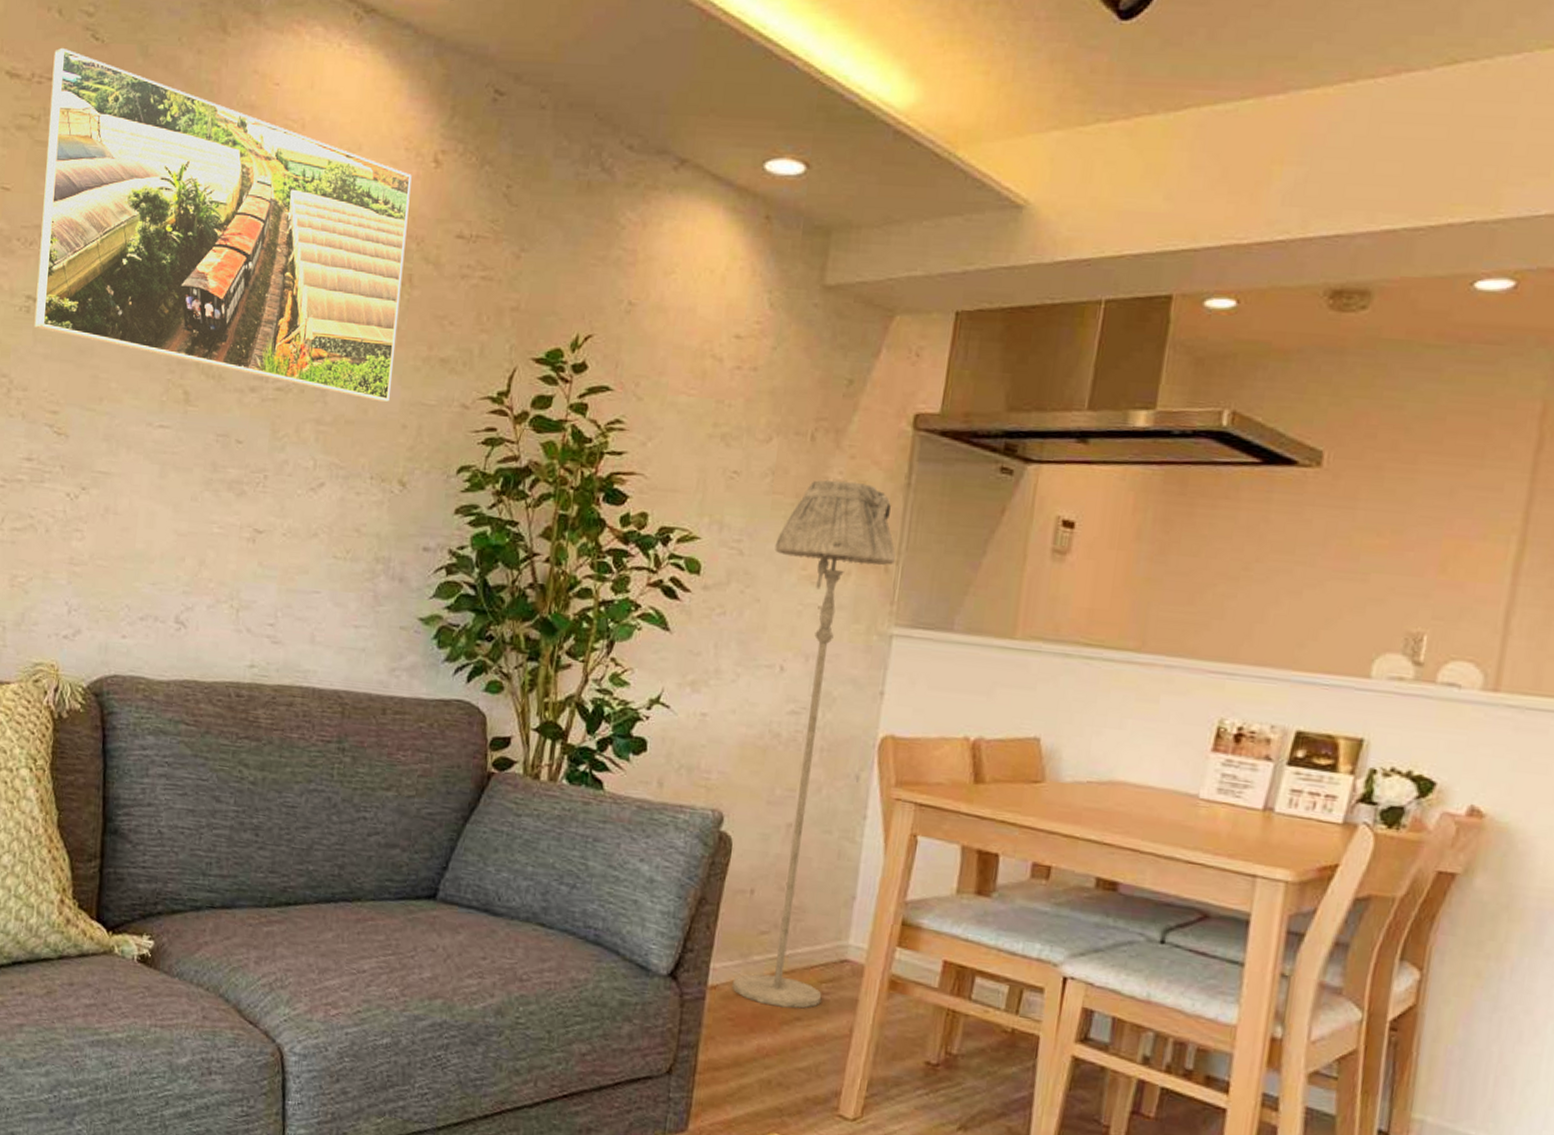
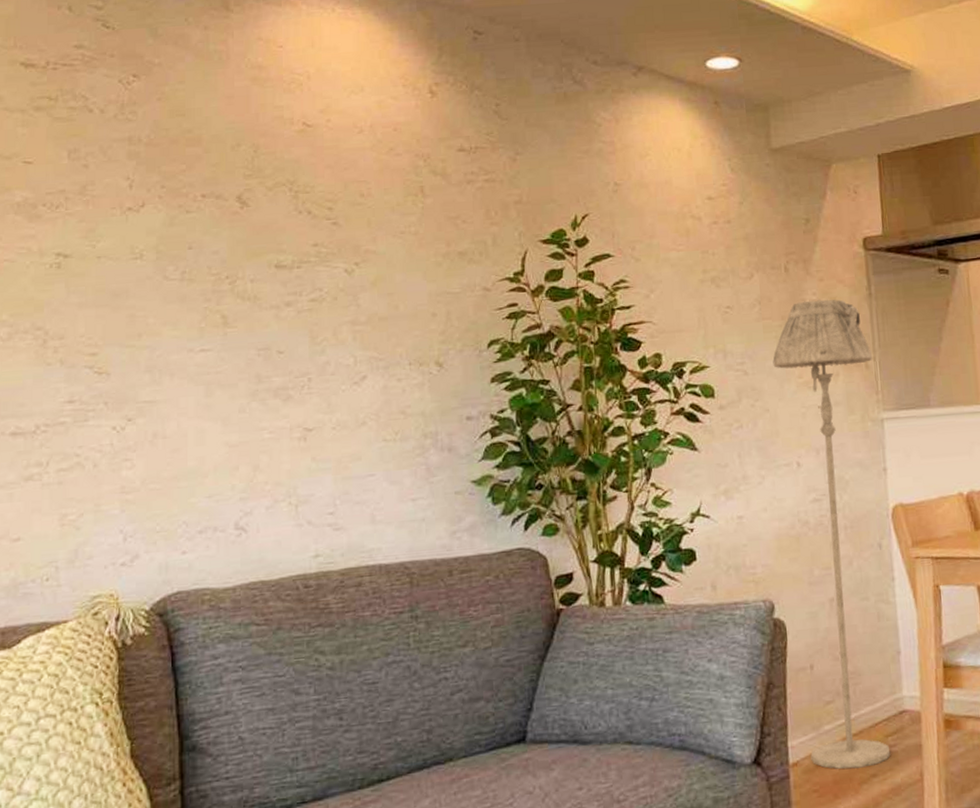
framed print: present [34,47,412,403] -> none [66,37,417,297]

